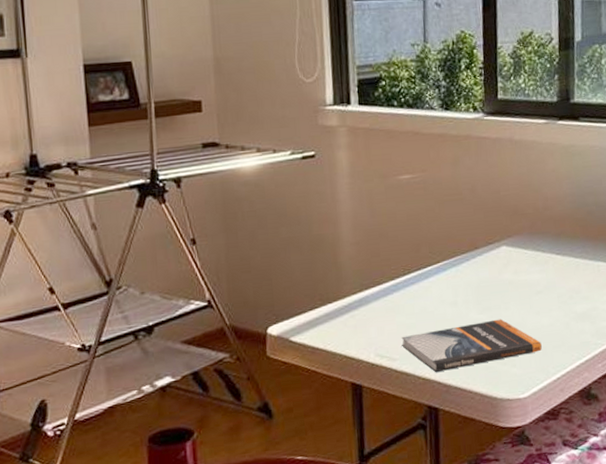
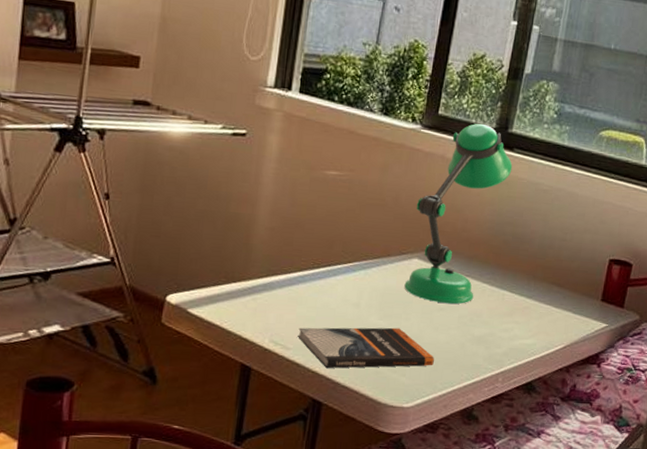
desk lamp: none [493,99,582,286] -> present [404,123,513,304]

